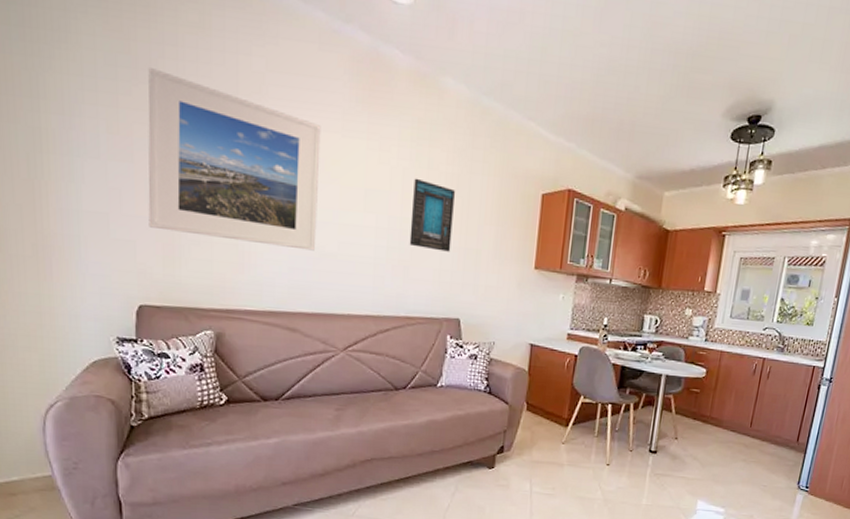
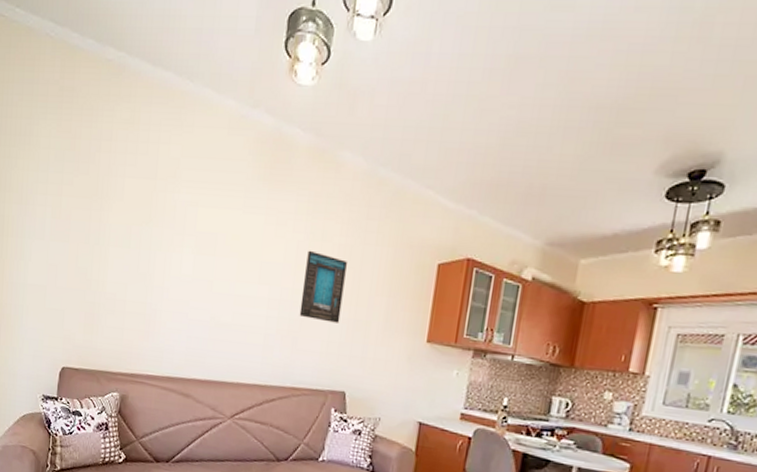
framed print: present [148,68,321,251] -> none [76,161,225,321]

